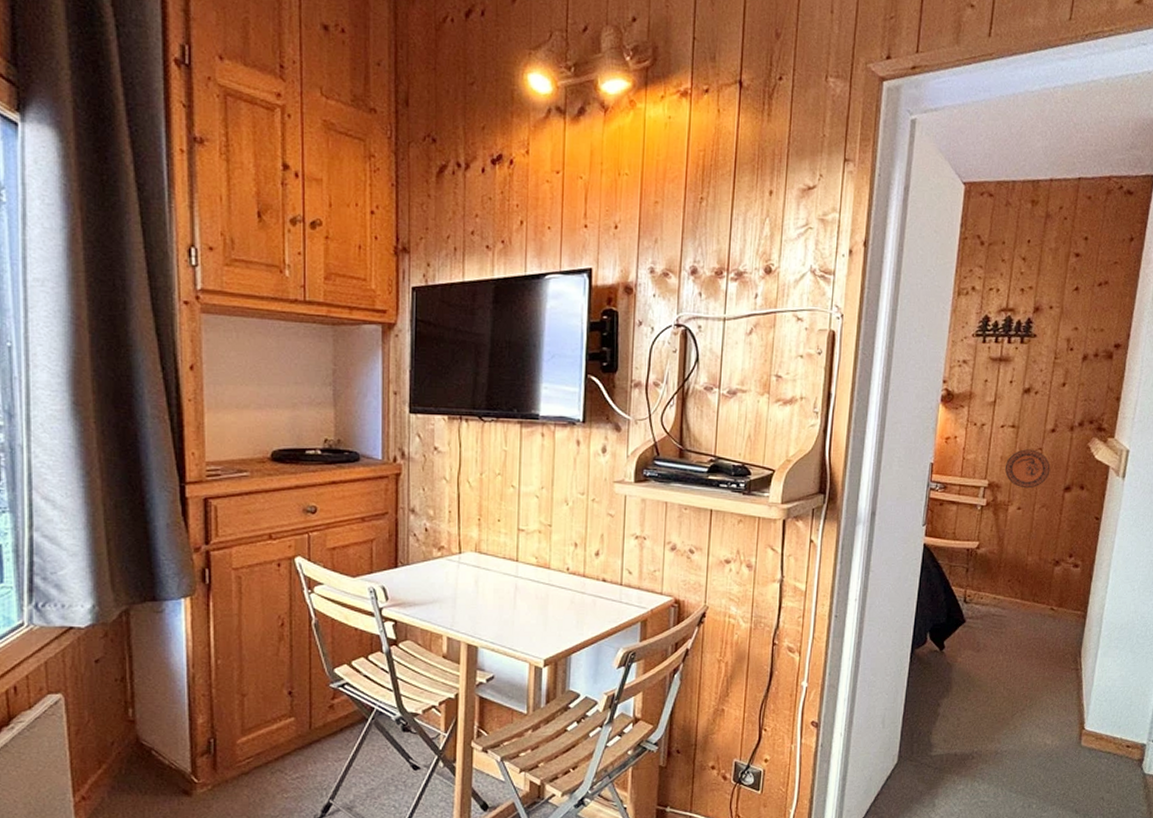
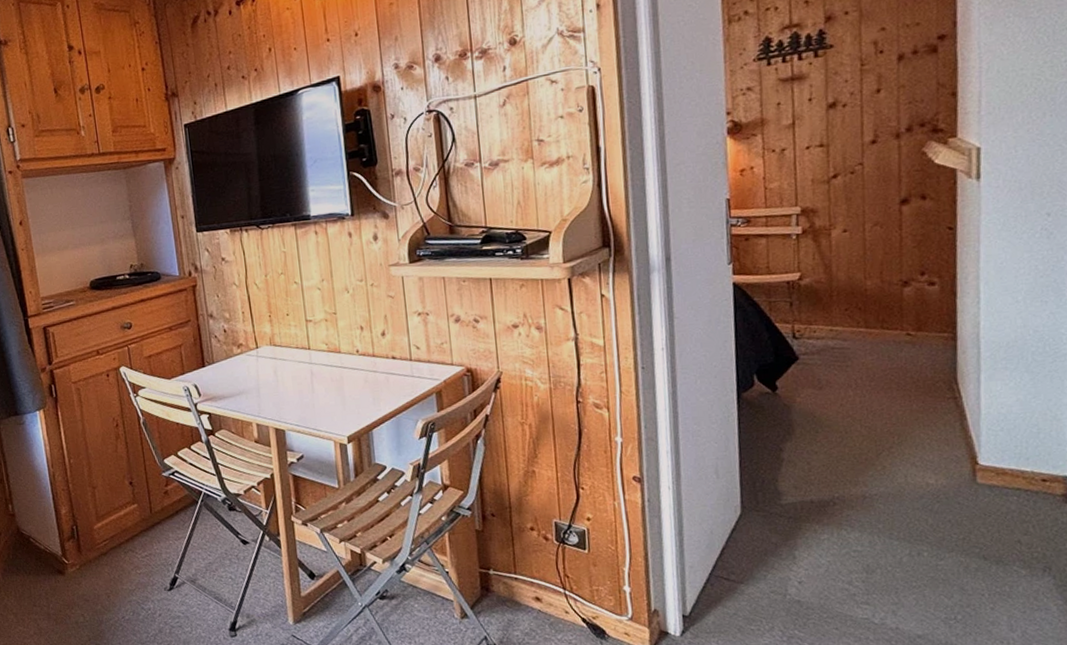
decorative plate: present [1005,449,1051,489] -> none [818,166,878,209]

